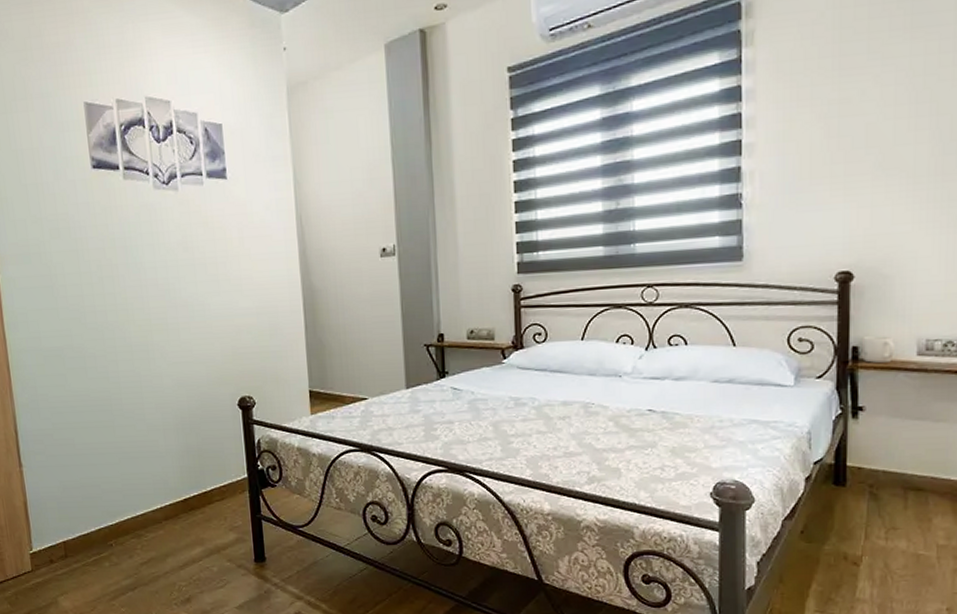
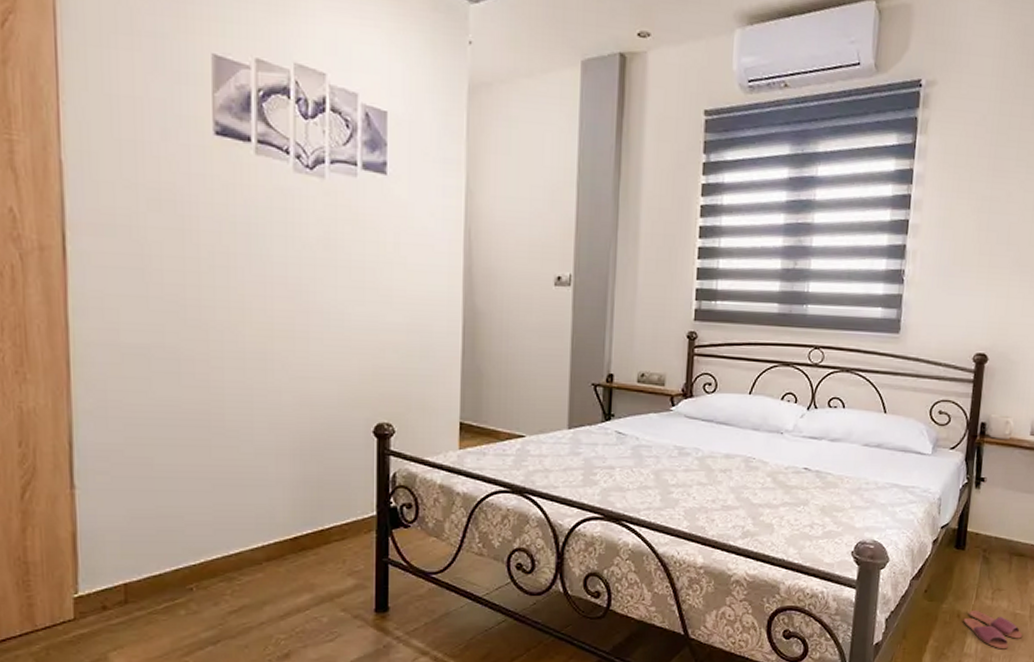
slippers: none [851,551,929,594] -> present [963,609,1022,650]

